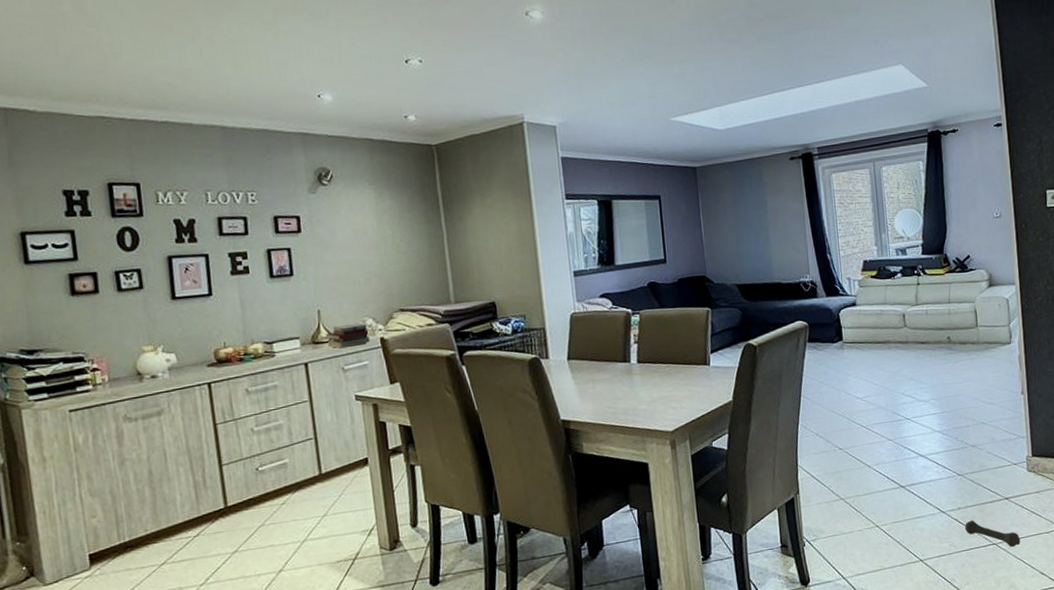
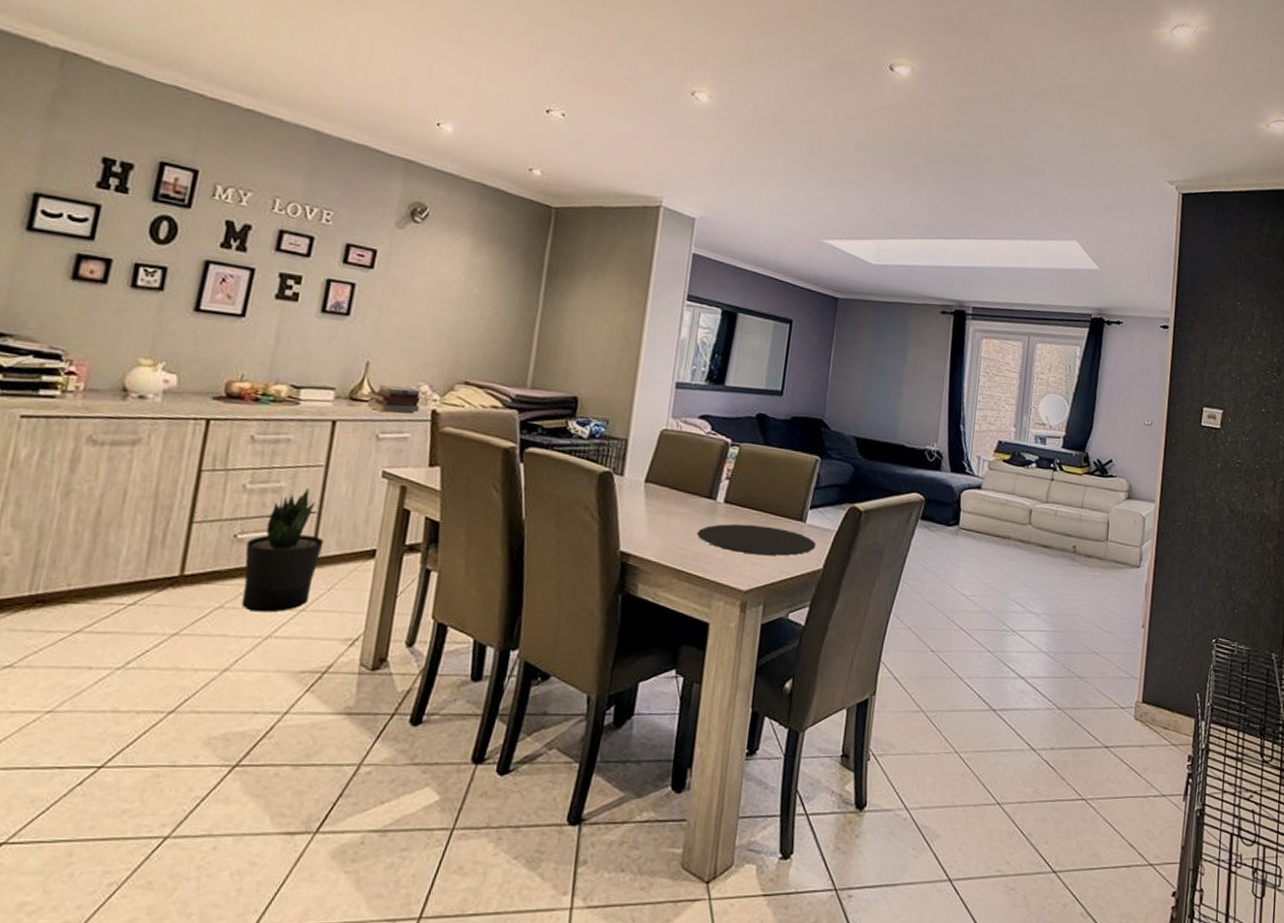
planter: none [267,421,327,524] -> present [241,488,324,613]
placemat: none [620,374,722,401] -> present [696,523,816,556]
dog toy: present [965,520,1021,548] -> none [1054,765,1114,808]

